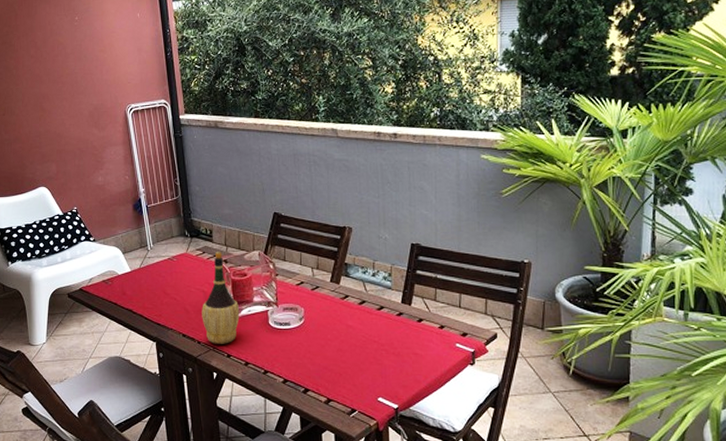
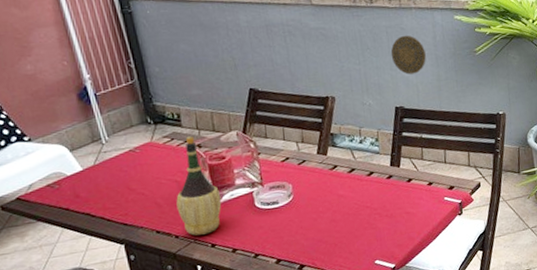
decorative plate: none [411,171,447,212] -> present [390,35,426,75]

